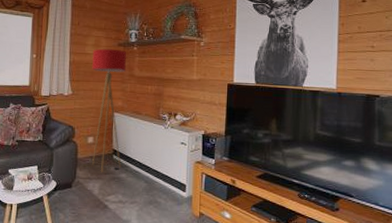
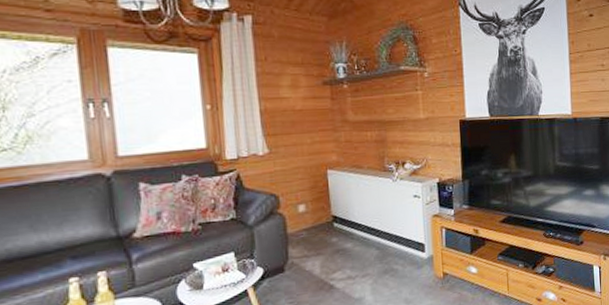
floor lamp: present [91,48,126,172] -> none [290,89,345,246]

